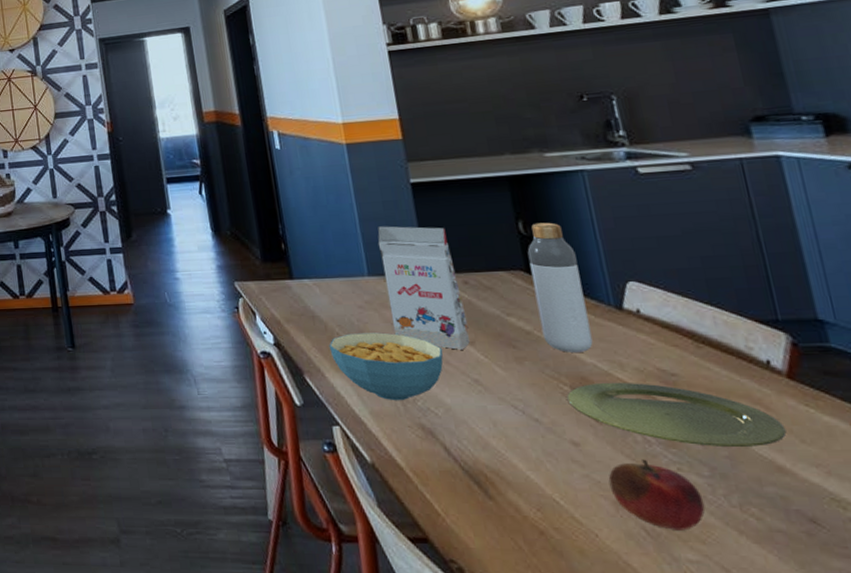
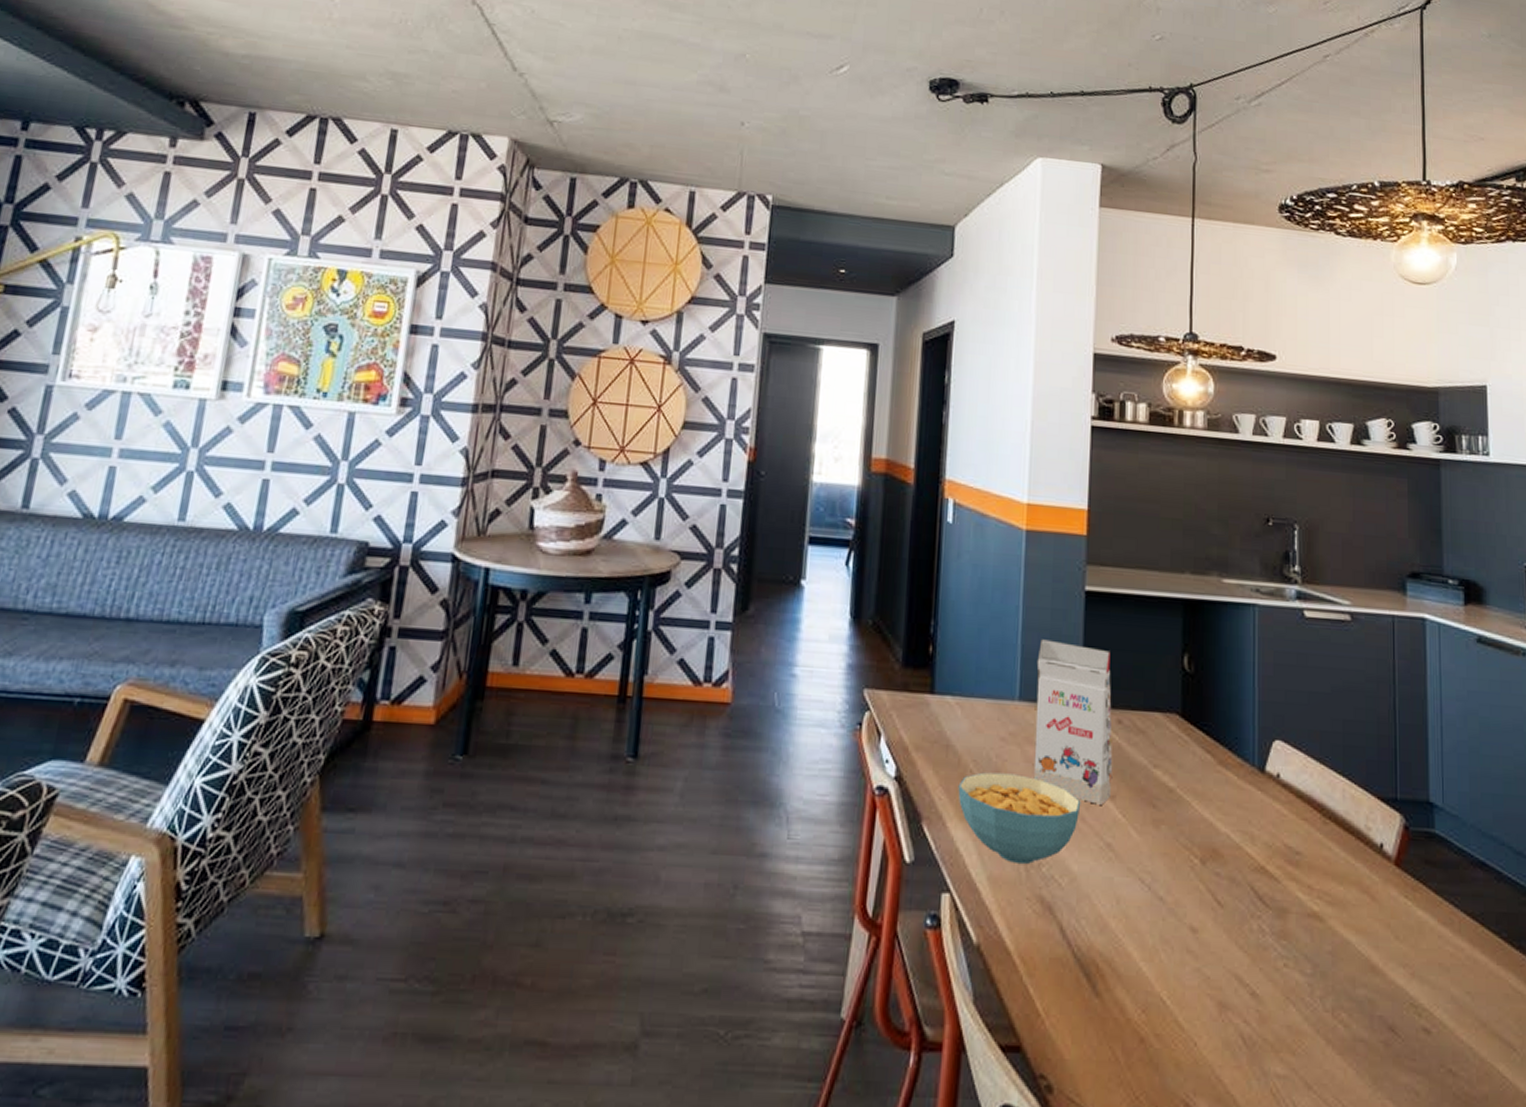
bottle: present [527,222,593,352] -> none [1184,659,1232,819]
plate: present [567,382,787,446] -> none [1195,857,1385,942]
fruit: present [608,459,705,531] -> none [1218,952,1301,1039]

